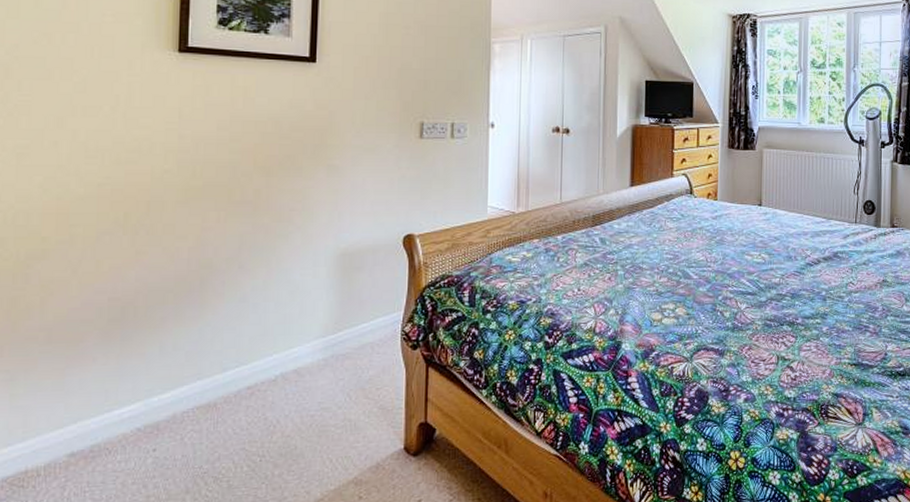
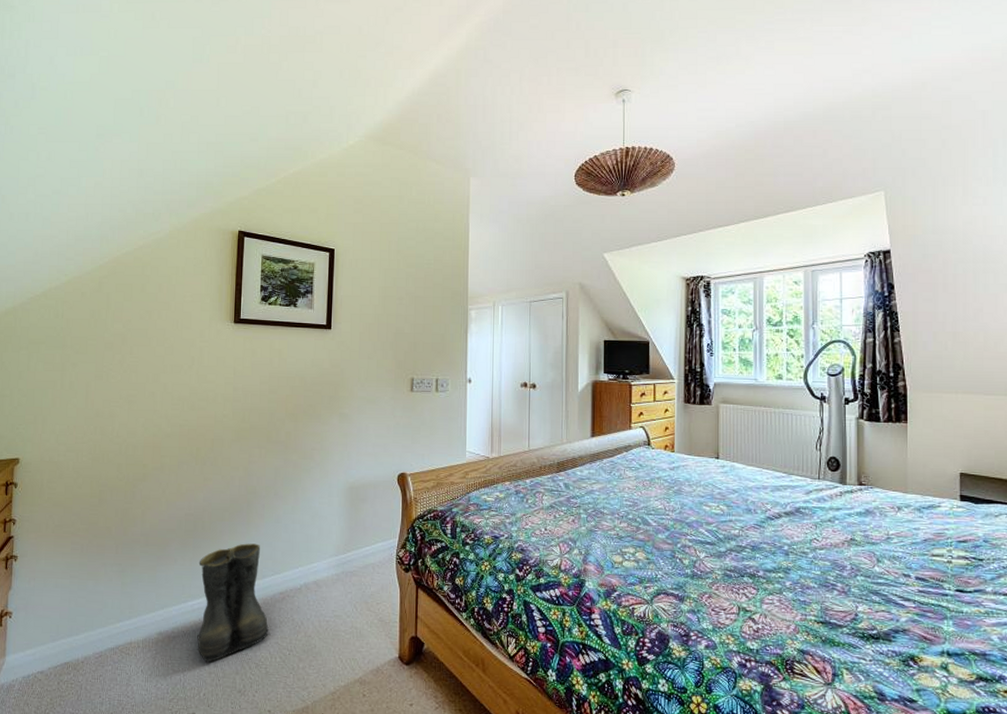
boots: none [128,330,235,484] -> present [197,543,271,663]

